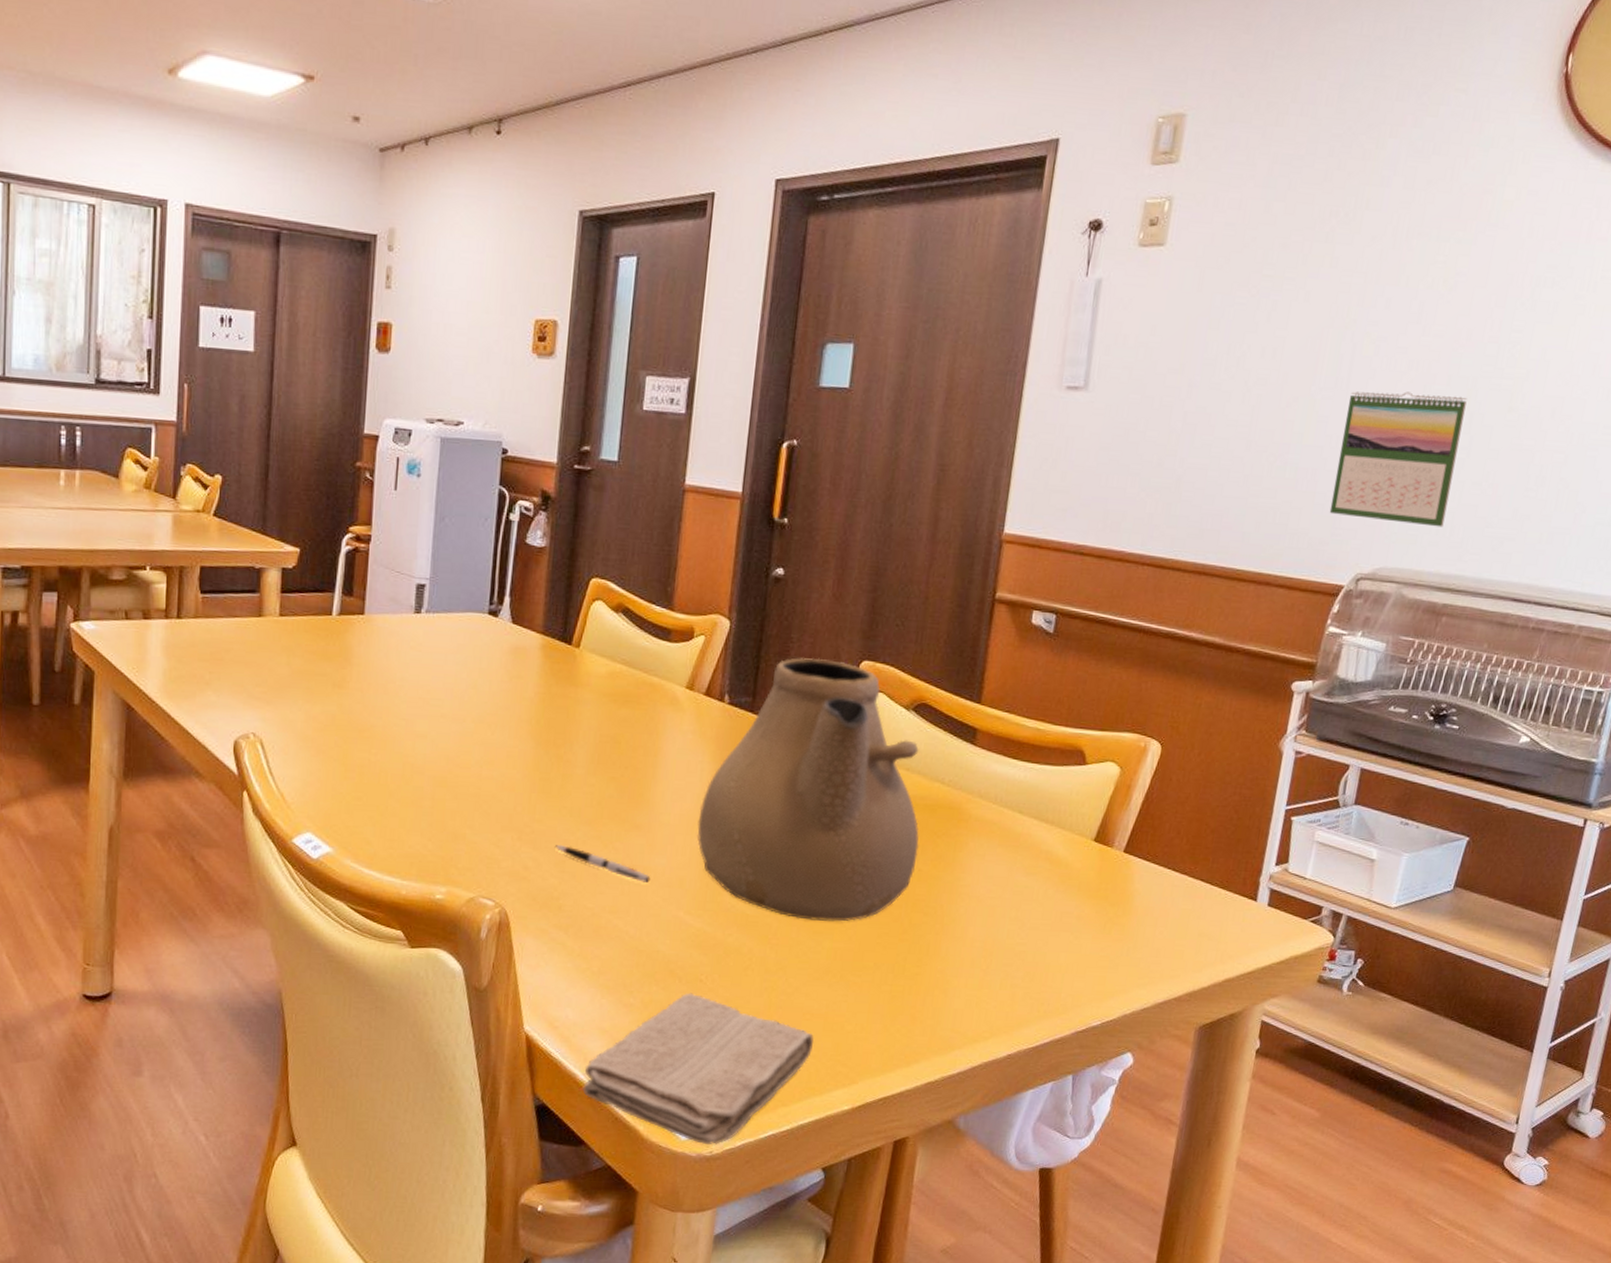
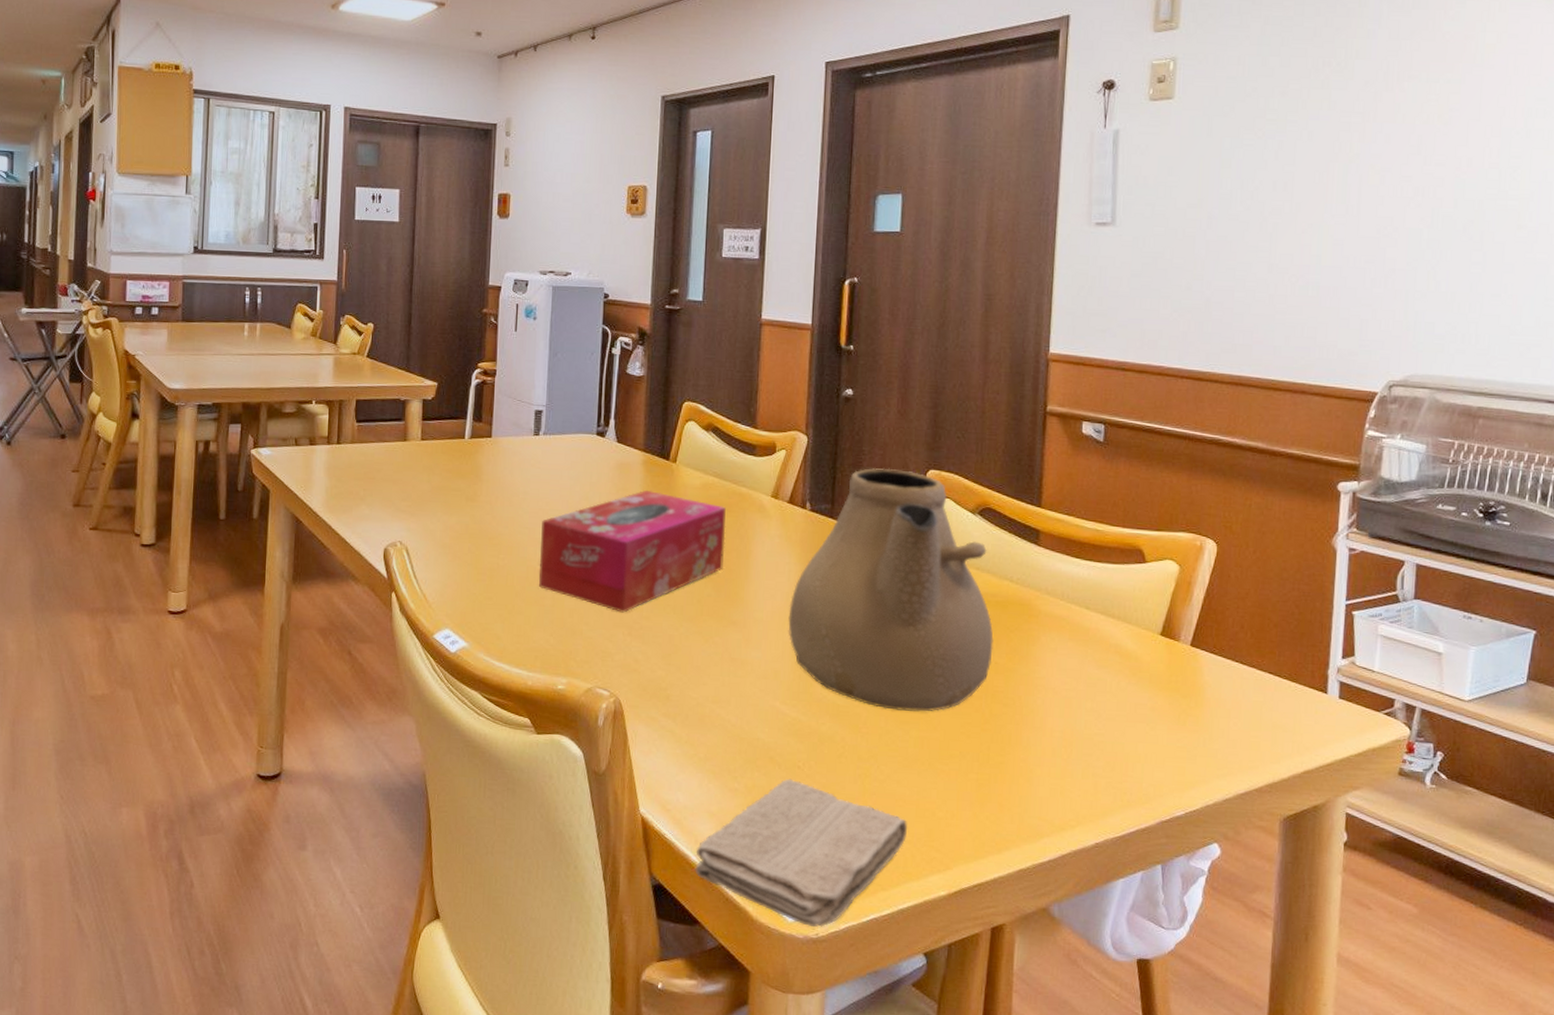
tissue box: none [417,678,634,815] -> present [539,490,726,613]
pen: present [554,844,651,883] -> none [661,639,748,675]
calendar: present [1329,391,1467,528] -> none [1355,215,1475,336]

